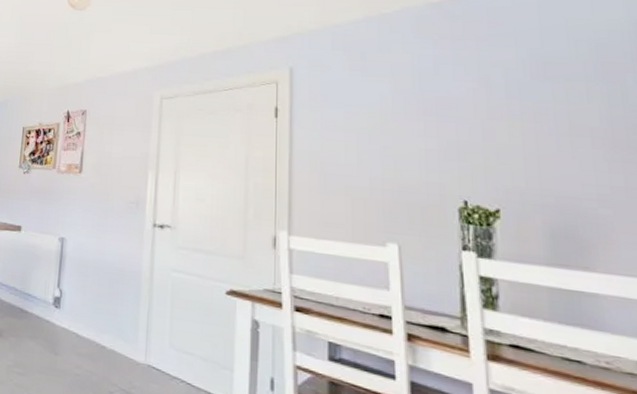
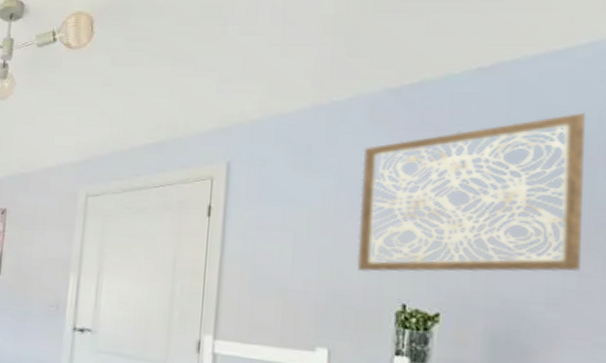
wall art: none [413,24,624,170] -> present [356,112,585,272]

